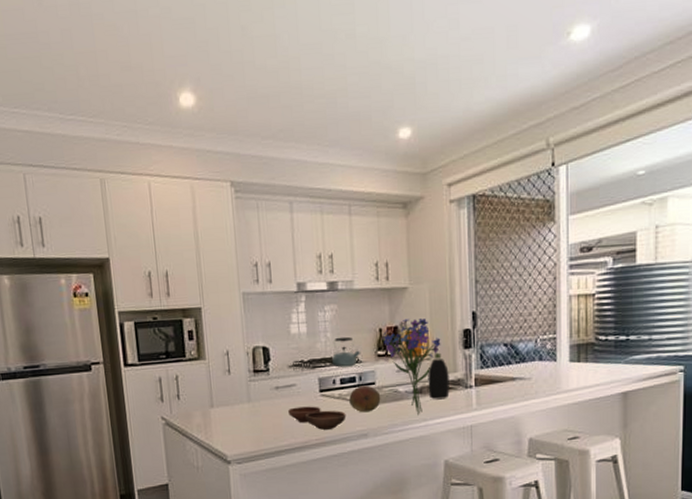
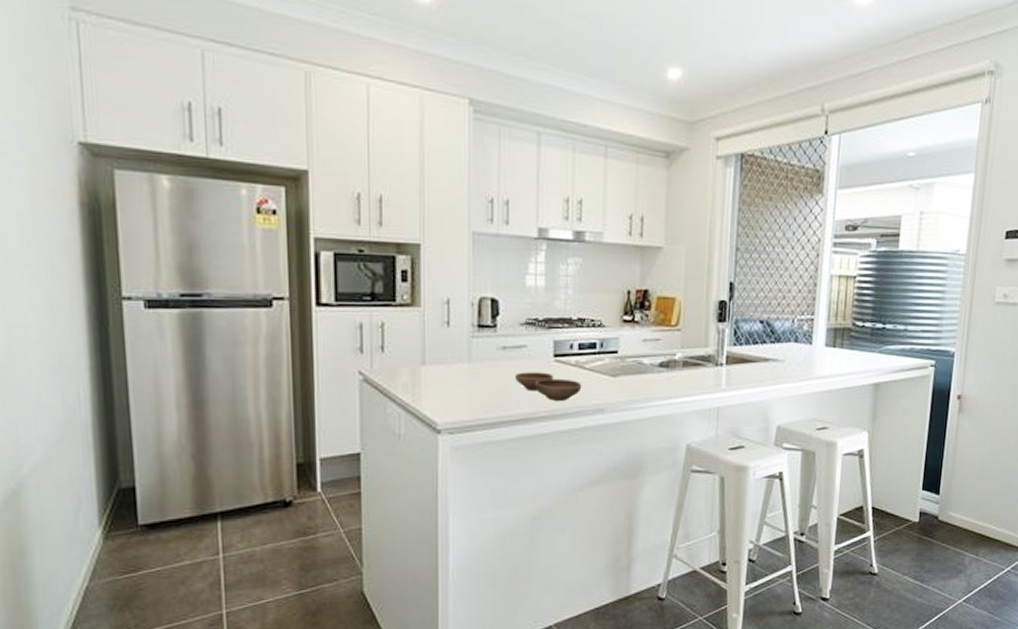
kettle: present [331,336,361,368] -> none [570,295,605,331]
fruit: present [349,385,381,413] -> none [587,353,623,385]
flowers: present [380,318,441,415] -> none [628,282,694,392]
soap dispenser: present [427,347,450,400] -> none [675,317,700,376]

